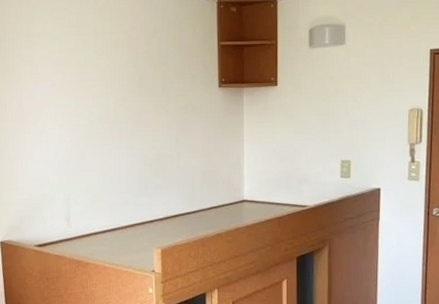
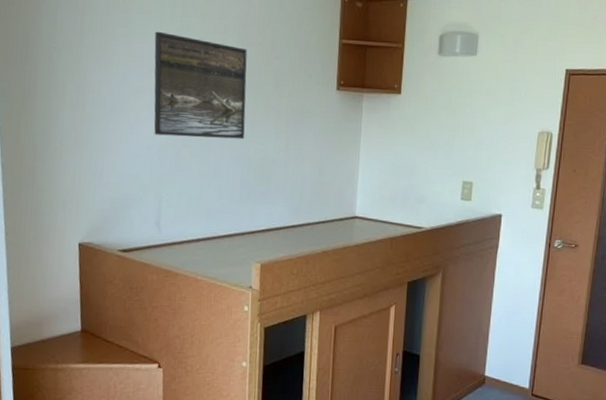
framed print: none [55,50,140,141] -> present [154,31,248,140]

